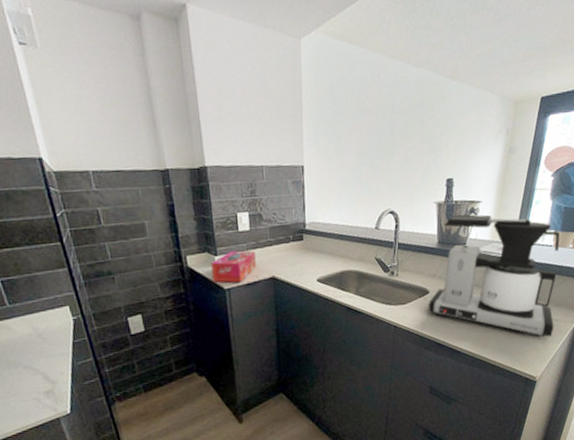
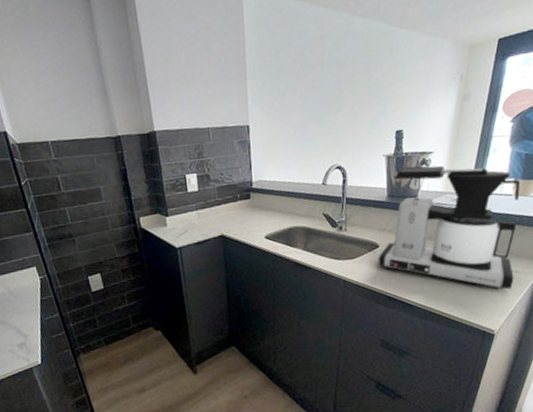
tissue box: present [211,250,256,283] -> none [163,210,206,242]

